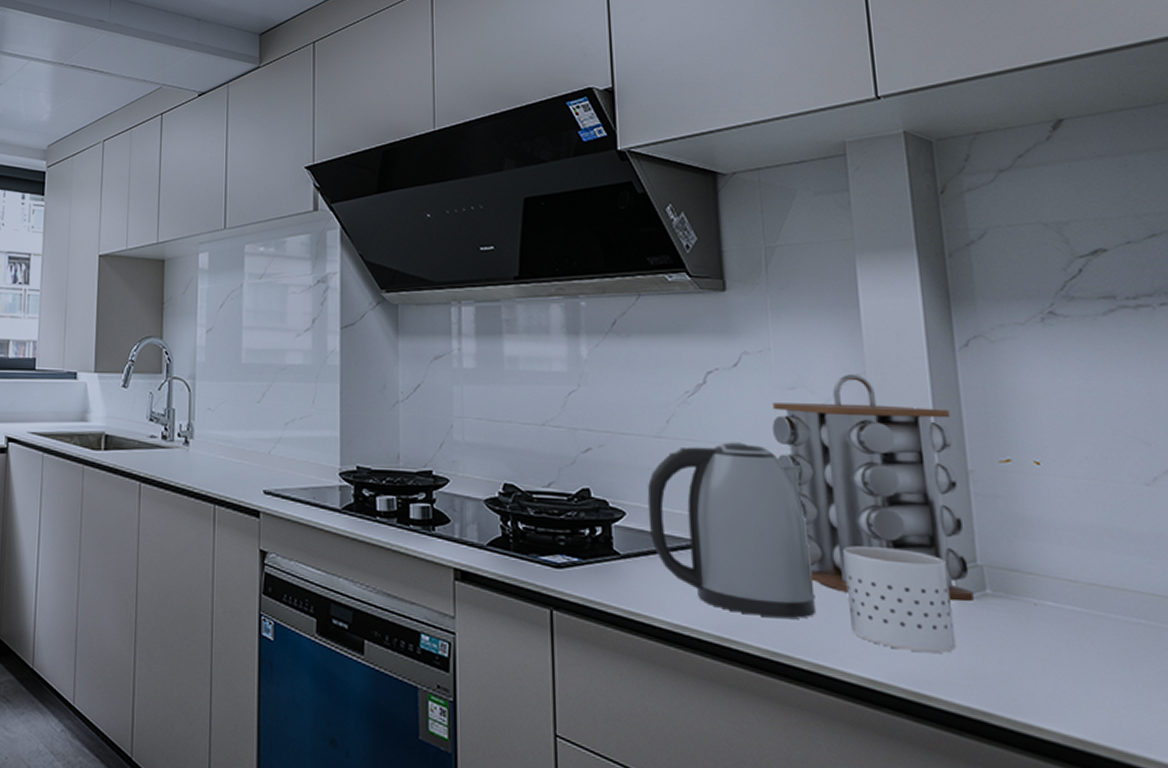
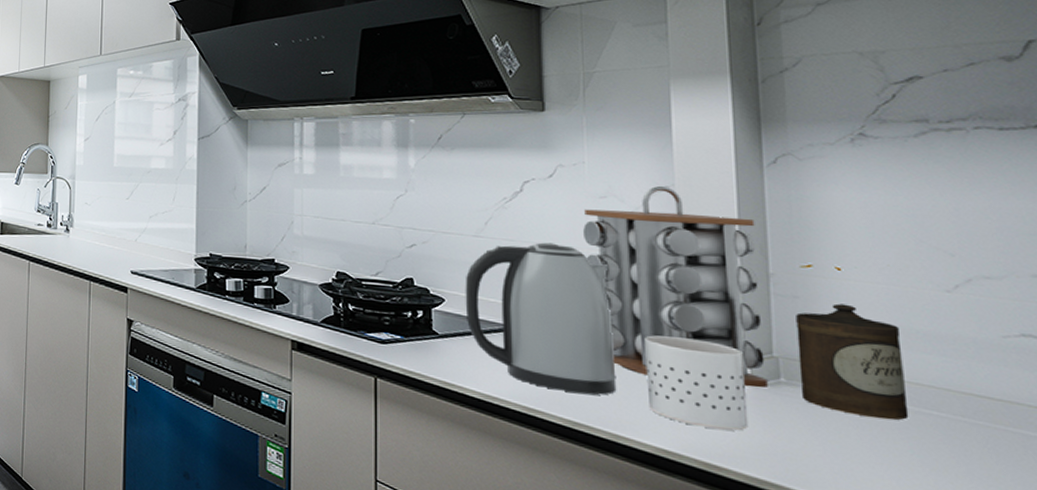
canister: none [997,502,1118,633] -> present [796,303,909,421]

